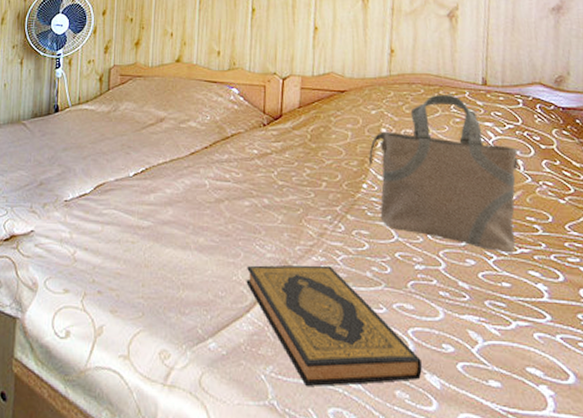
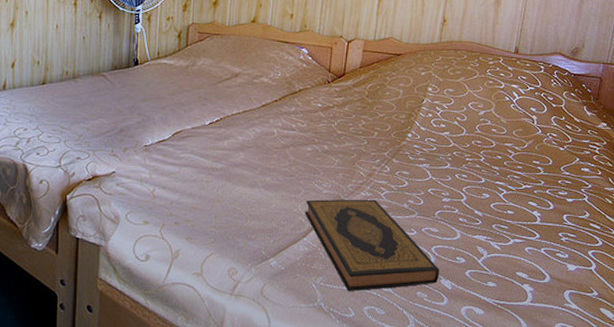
tote bag: present [368,94,519,253] -> none [414,59,535,189]

